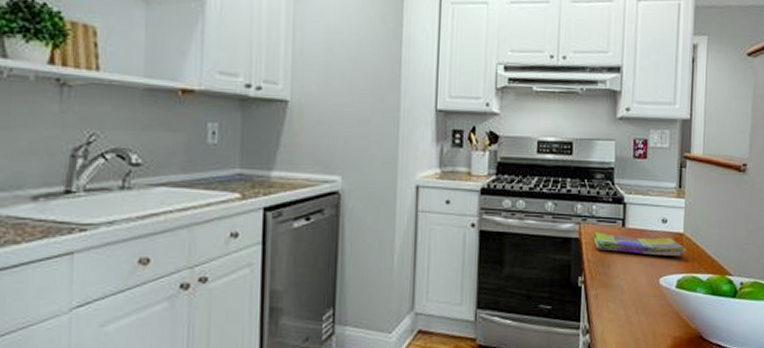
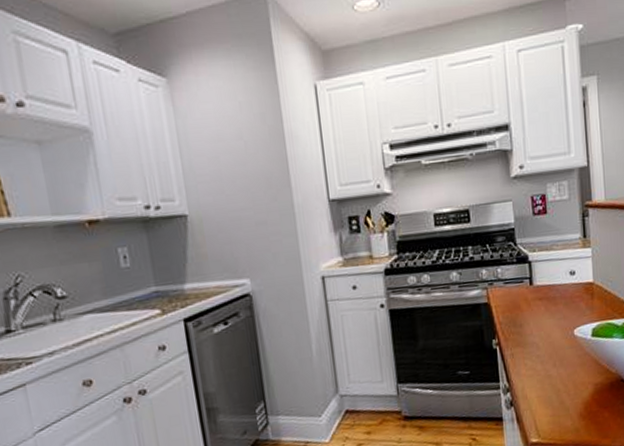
dish towel: present [593,232,687,257] -> none [502,288,599,311]

